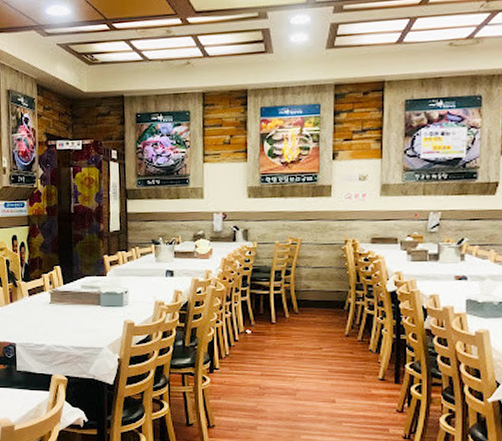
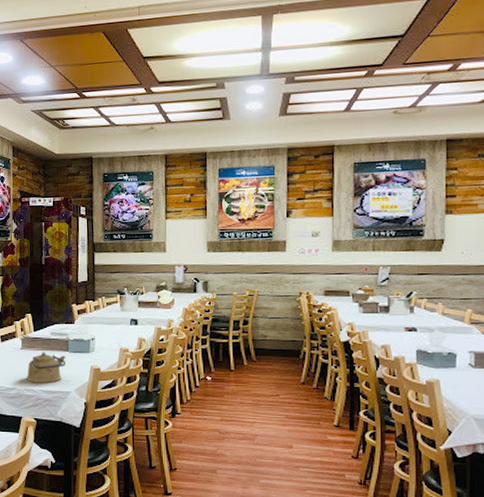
kettle: none [56,306,98,339] -> present [26,352,66,383]

